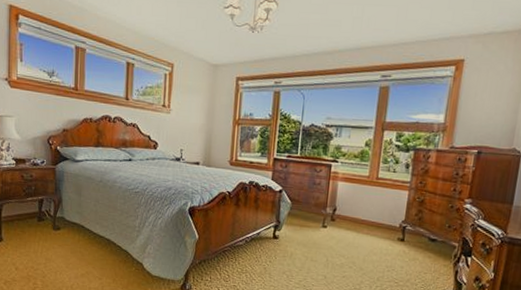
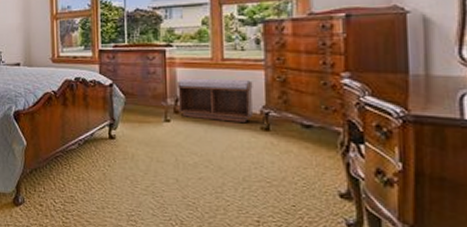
bench: none [335,191,398,233] -> present [177,78,254,122]

